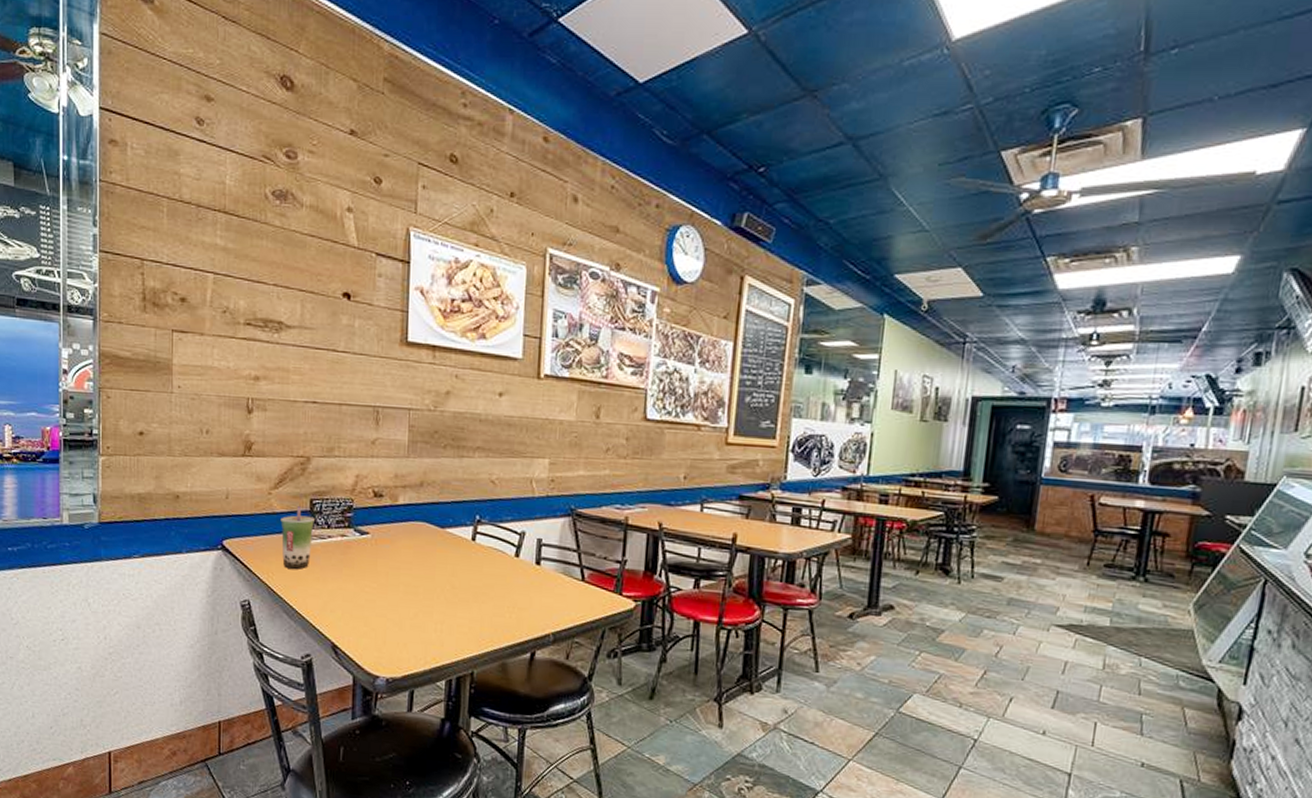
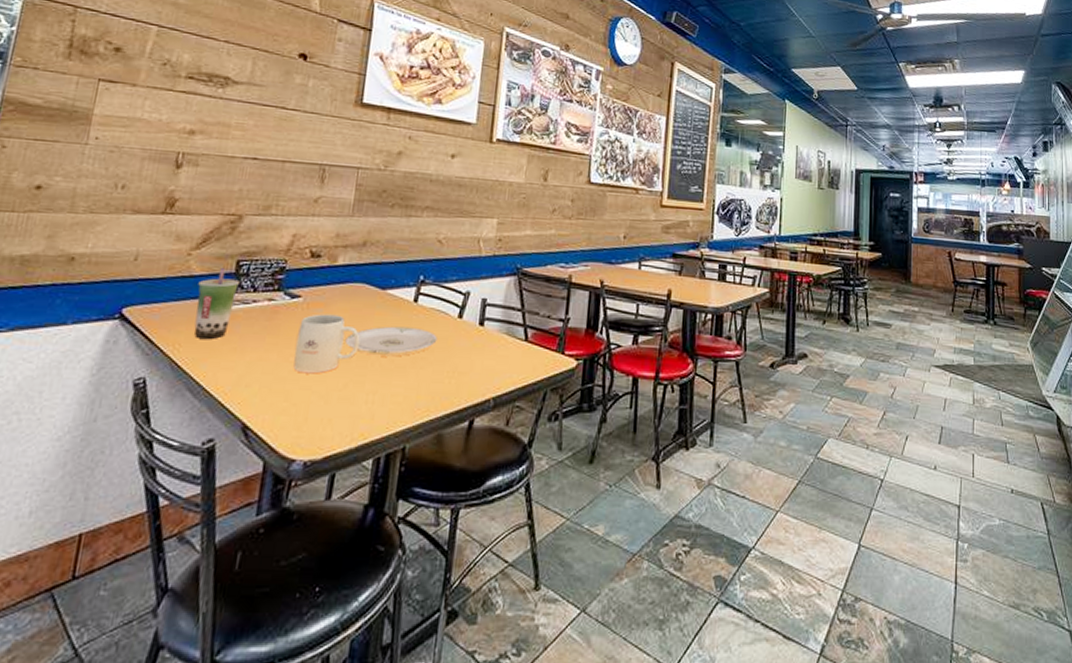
mug: none [368,549,425,604] -> present [293,314,360,374]
plate: none [412,562,496,591] -> present [345,326,438,357]

